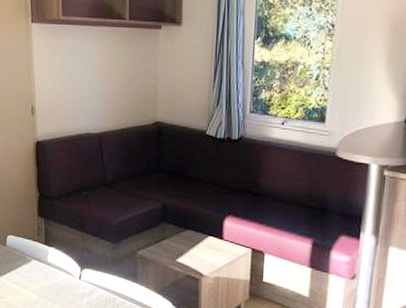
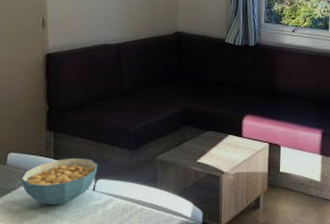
cereal bowl: none [18,245,83,290] -> present [21,157,98,206]

